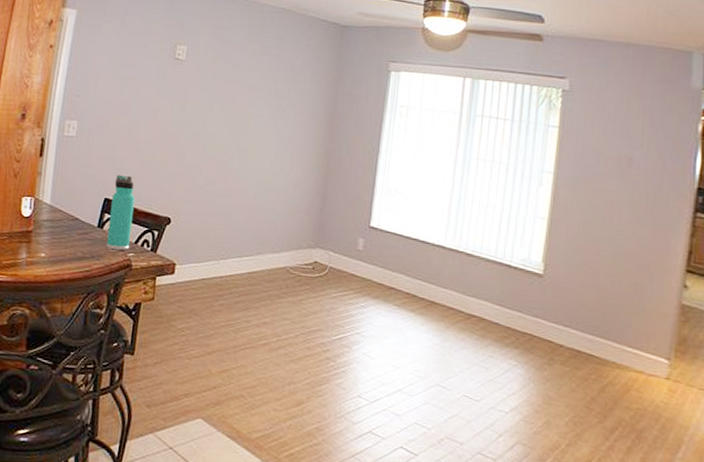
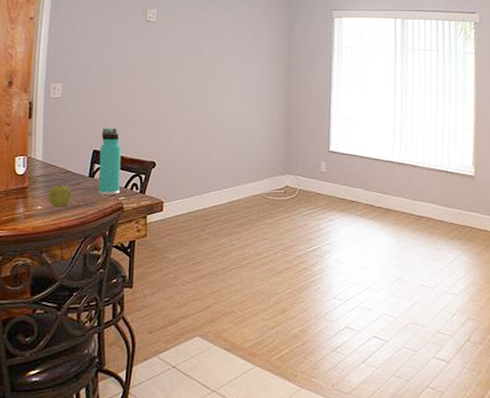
fruit: none [53,232,78,257] -> present [49,185,72,207]

